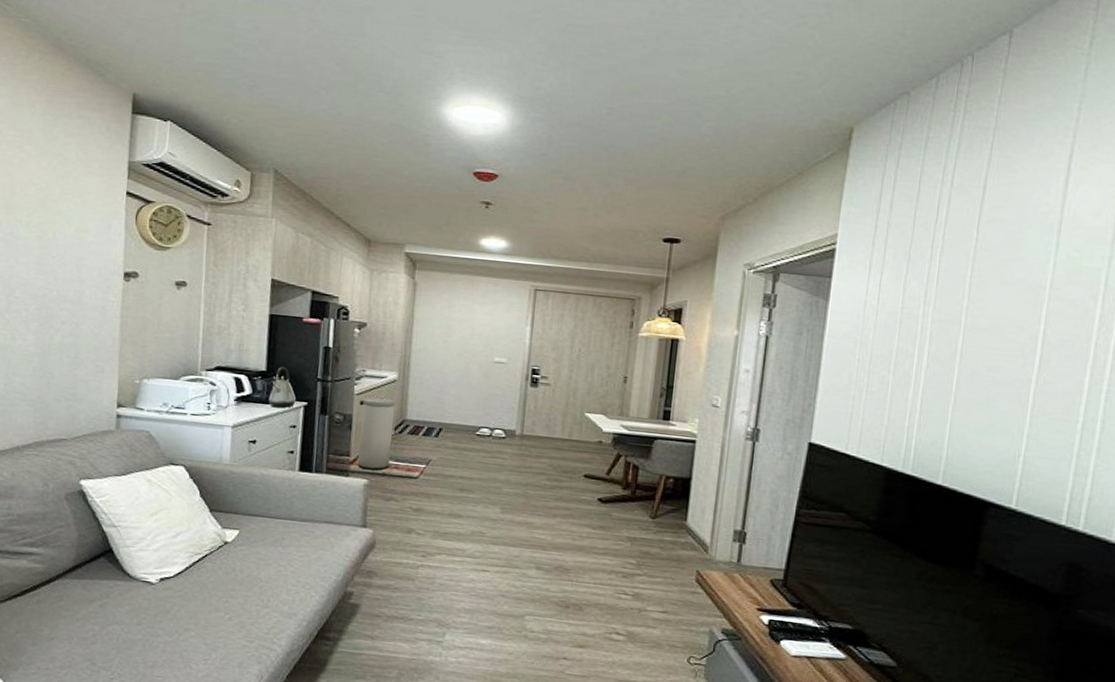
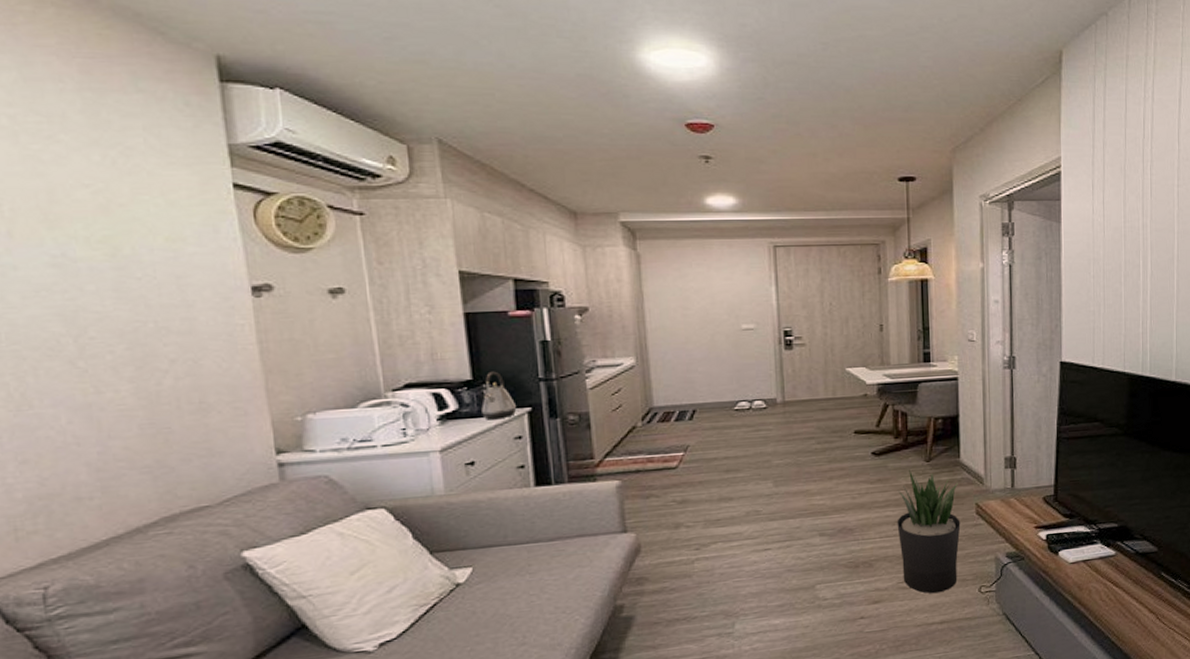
pedal bin: present [358,397,396,471] -> none [595,387,650,470]
planter: none [611,522,681,653] -> present [897,469,961,594]

